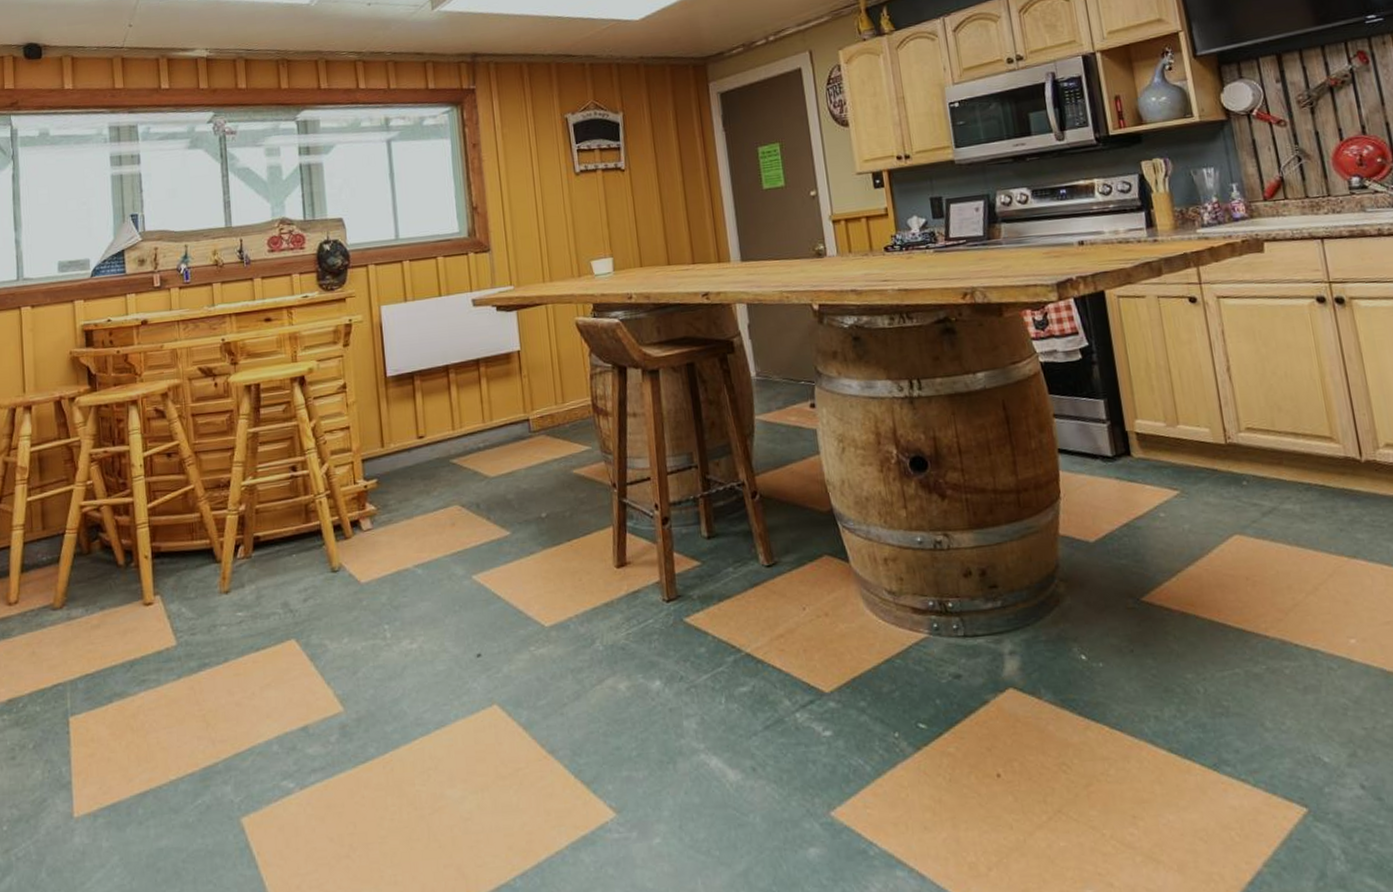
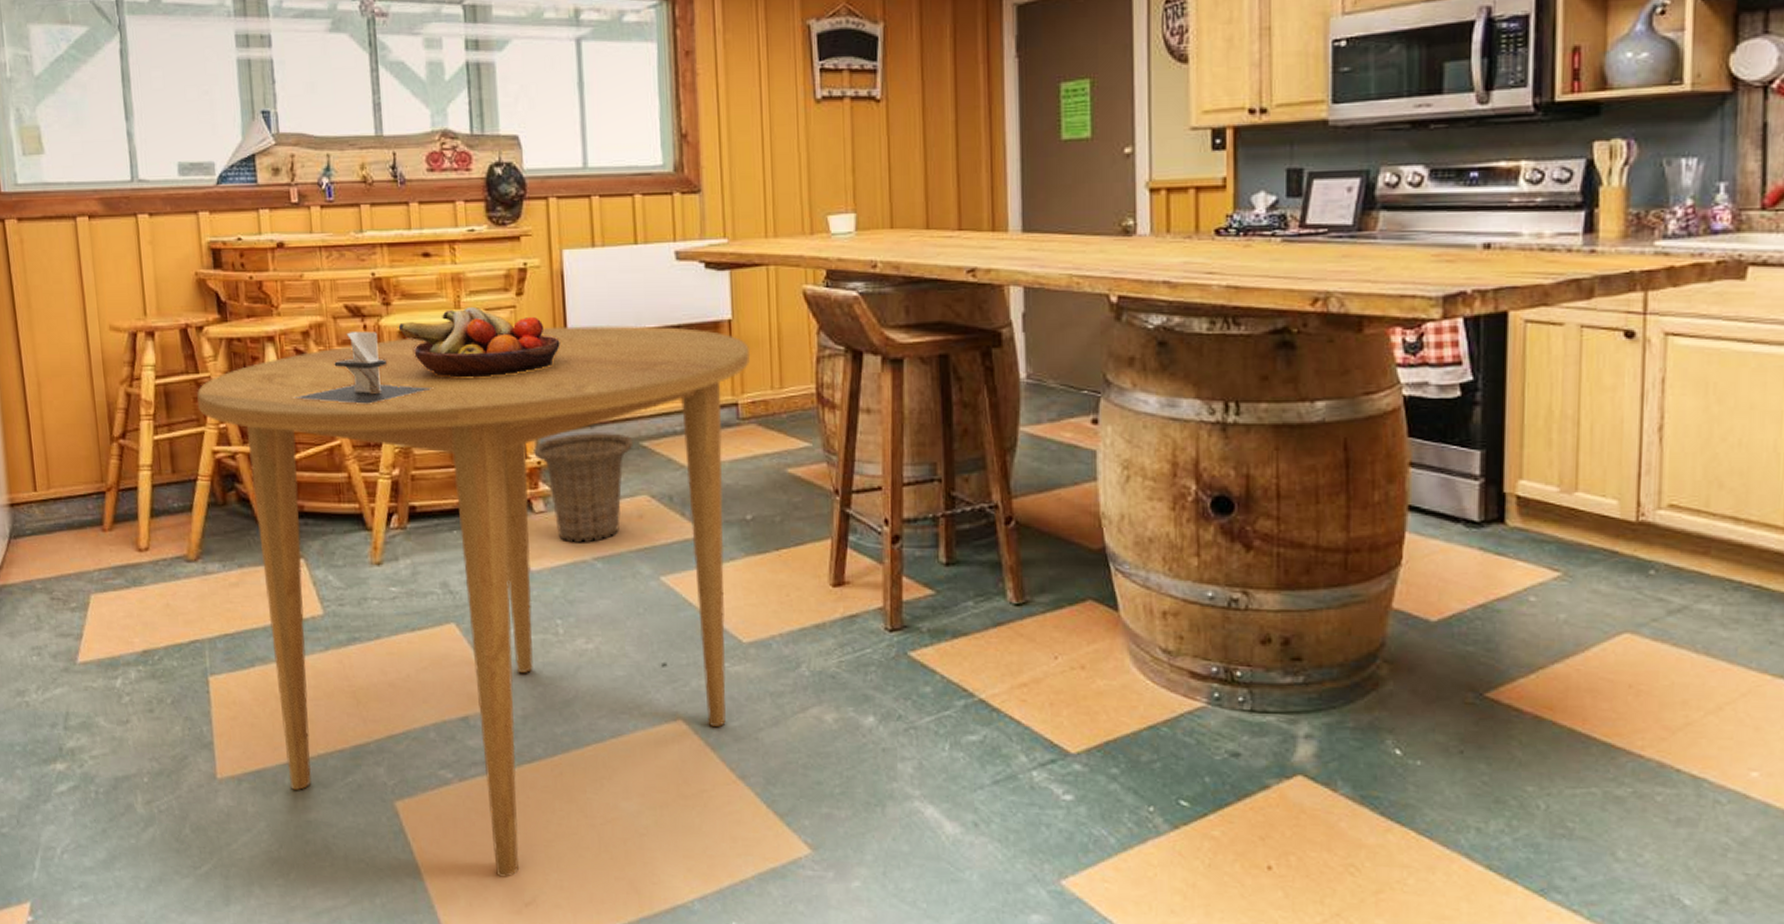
dining table: none [68,361,537,880] -> present [197,325,751,877]
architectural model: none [152,388,276,453] -> present [292,332,435,404]
fruit bowl: none [244,358,381,421] -> present [398,306,561,378]
basket: none [361,454,445,554] -> present [534,431,633,543]

